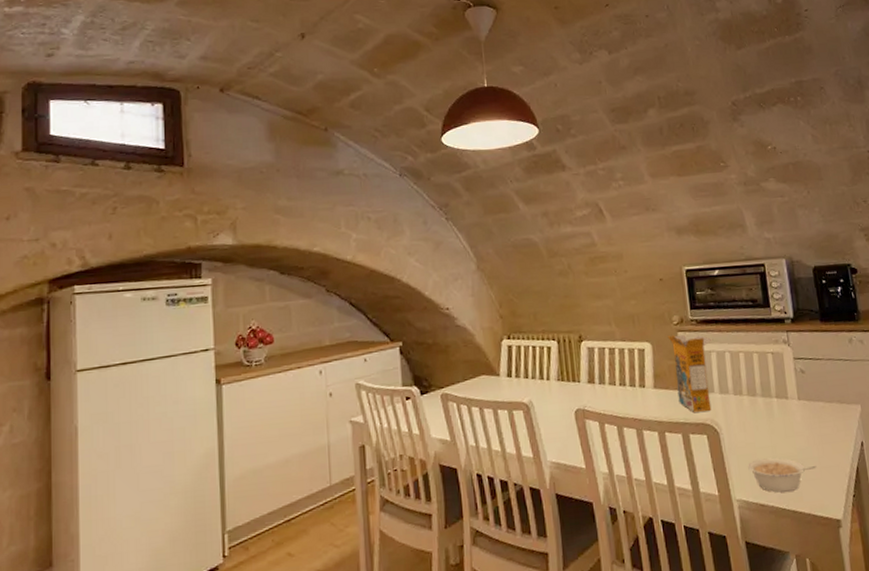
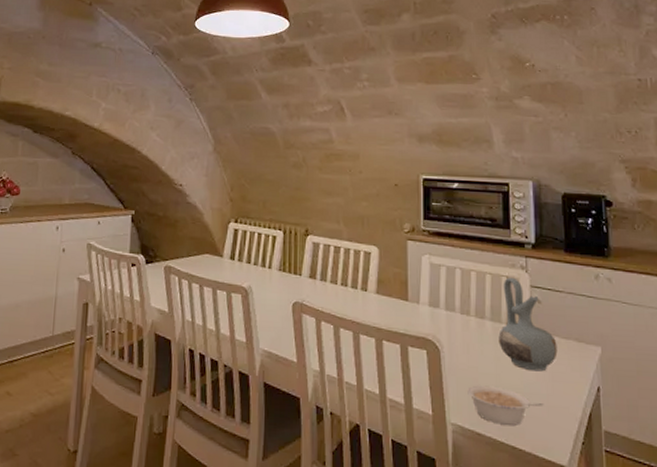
cereal box: present [667,334,714,412] -> none [396,242,445,326]
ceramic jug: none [769,352,824,438] -> present [498,277,558,372]

